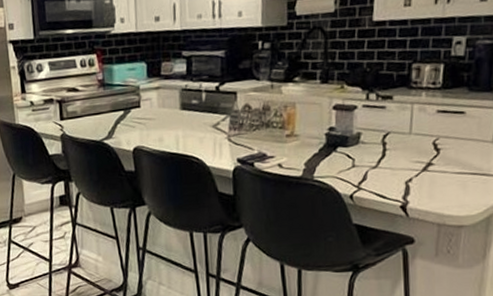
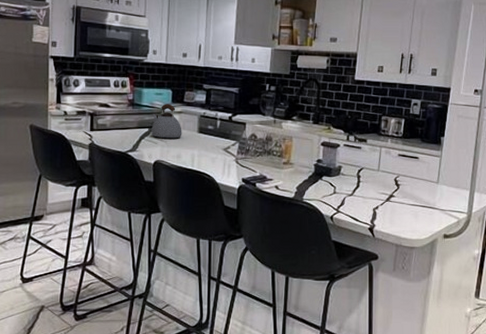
kettle: none [127,79,163,121] -> present [151,104,182,139]

